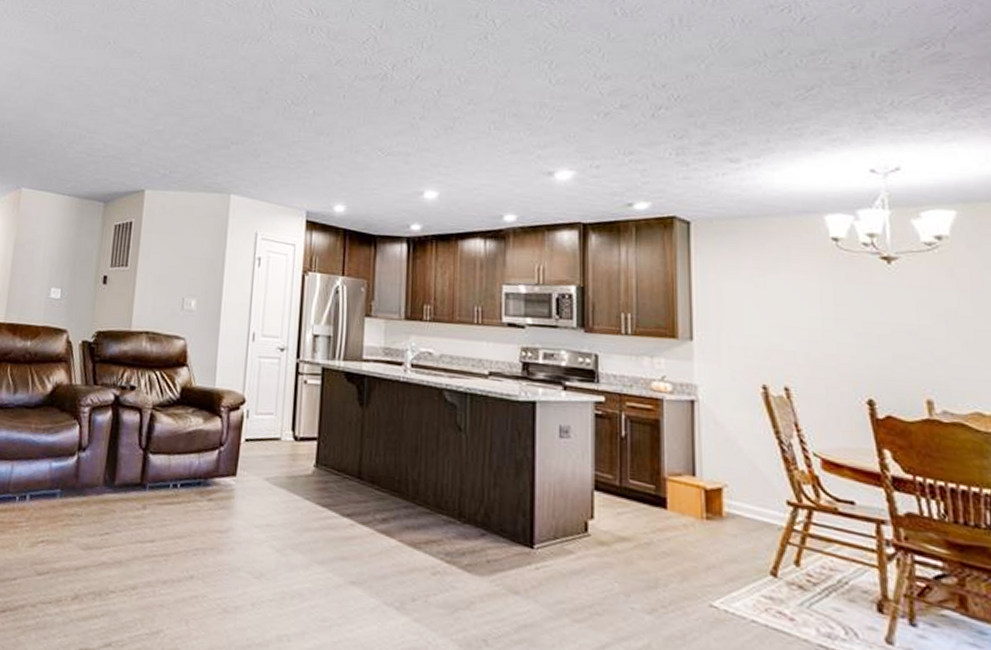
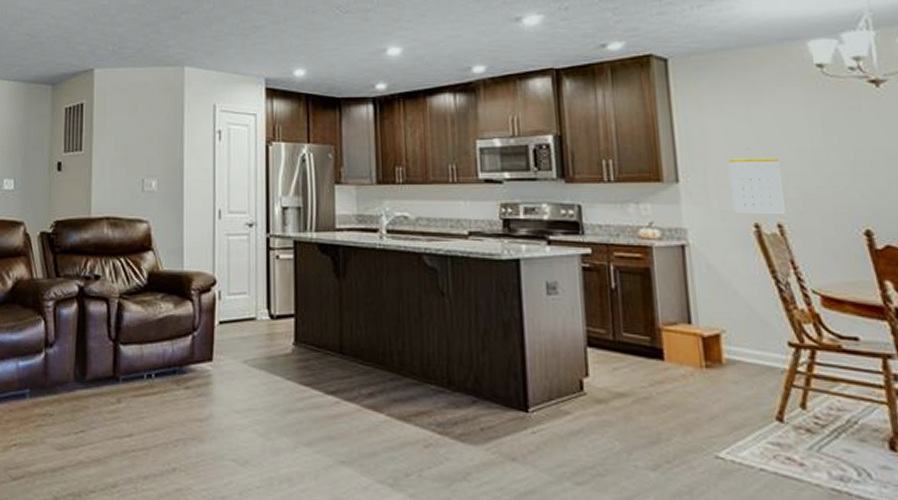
calendar: none [740,321,793,378] -> present [727,157,785,214]

